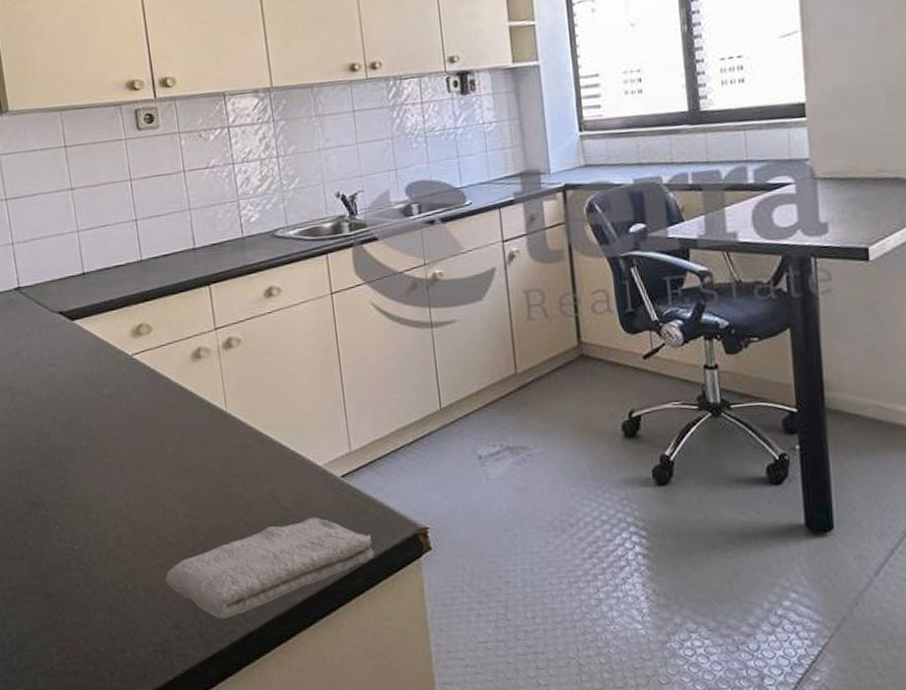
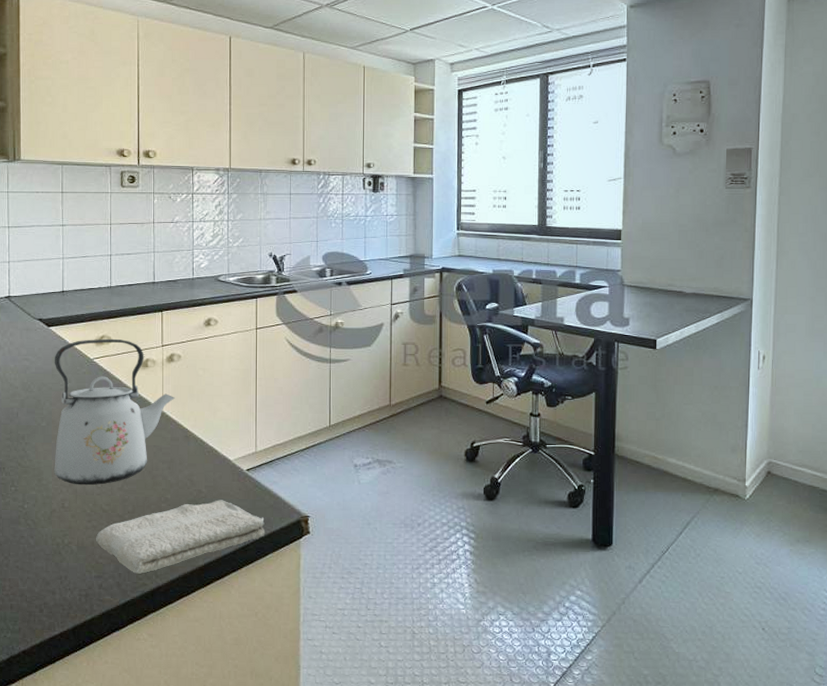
kettle: none [84,326,240,516] -> present [54,338,175,486]

